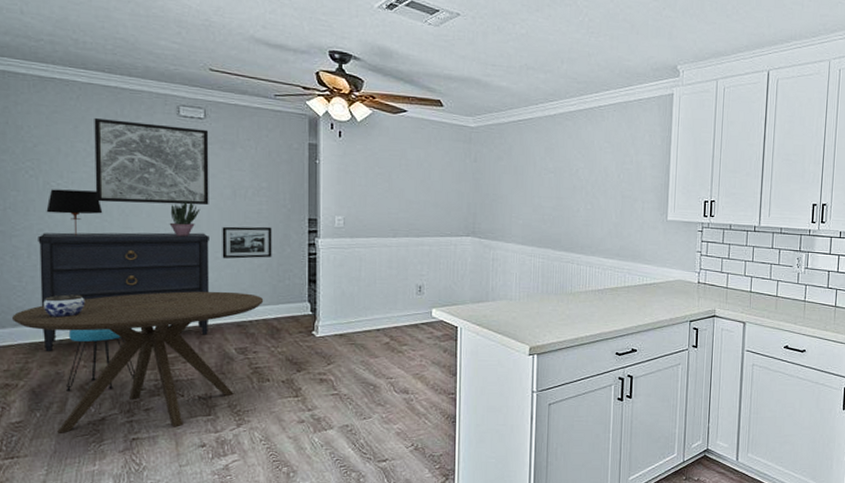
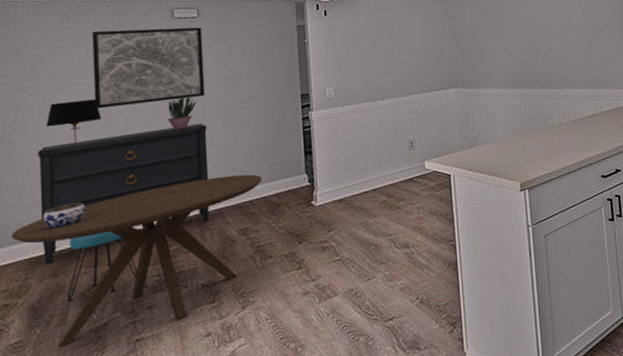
picture frame: present [222,226,272,259] -> none [218,107,268,145]

